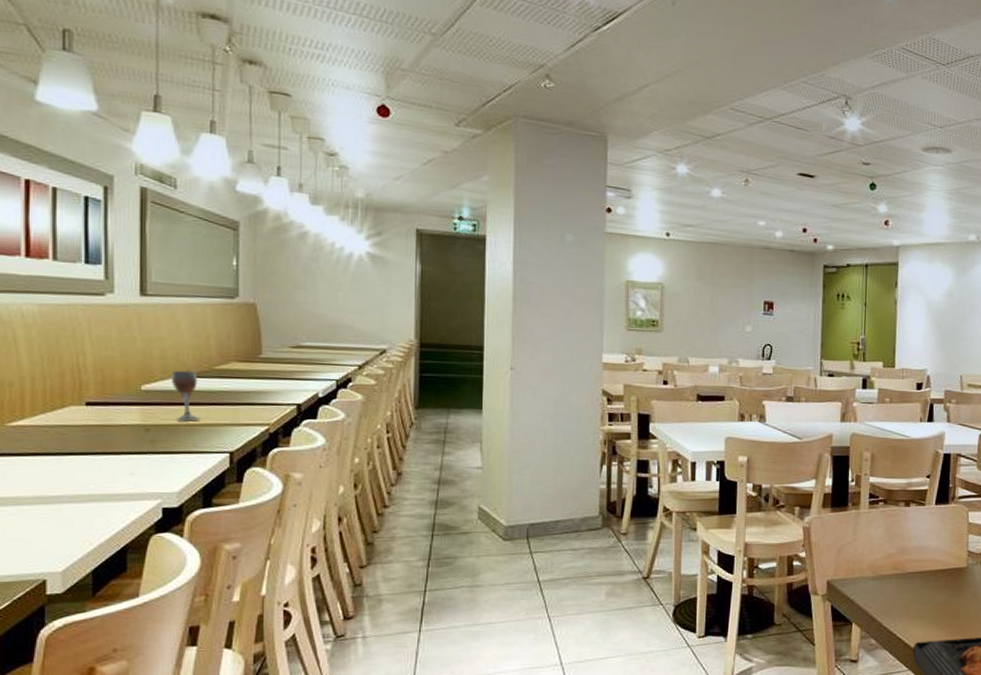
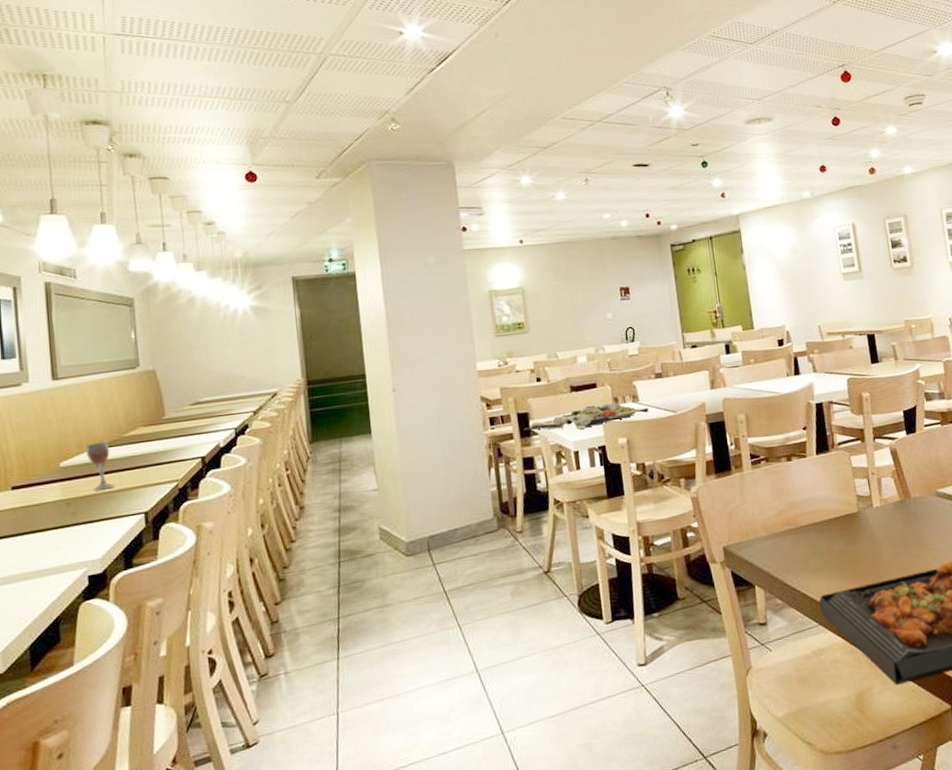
food tray: none [643,418,775,441] -> present [524,402,650,431]

